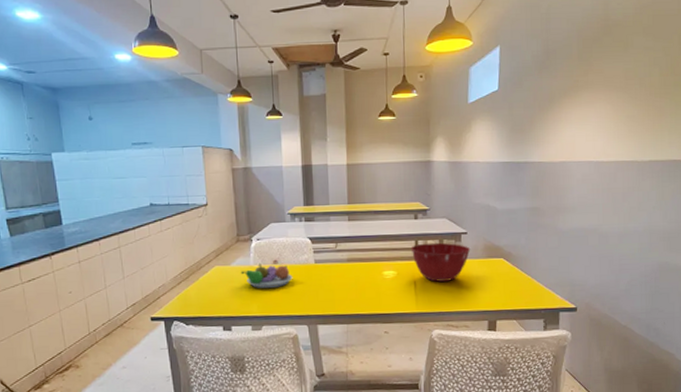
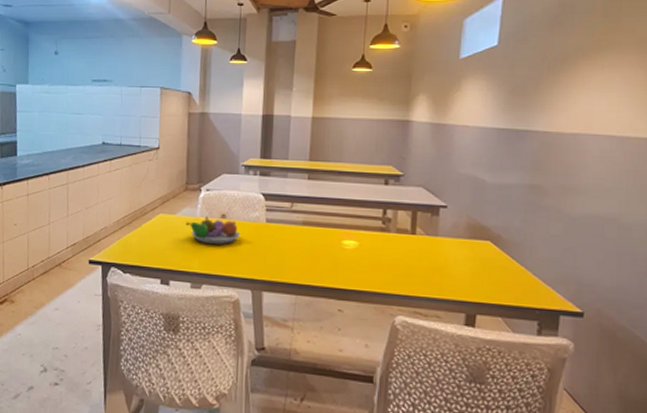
mixing bowl: present [410,242,471,282] -> none [377,213,450,261]

